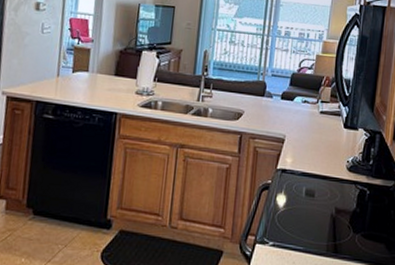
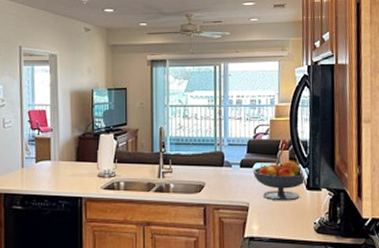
fruit bowl: none [292,96,344,138] -> present [252,160,306,201]

